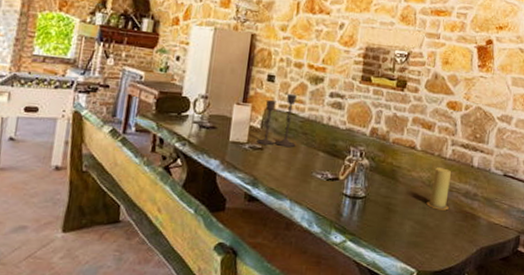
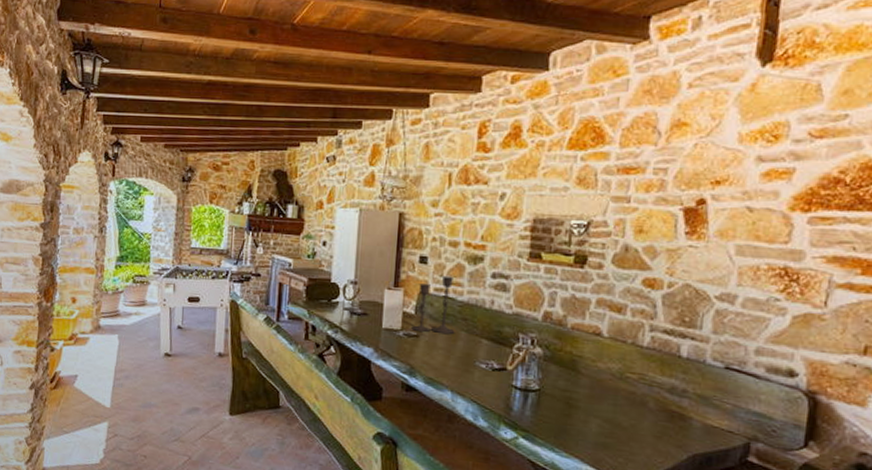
candle: present [426,167,451,211] -> none [617,357,650,408]

